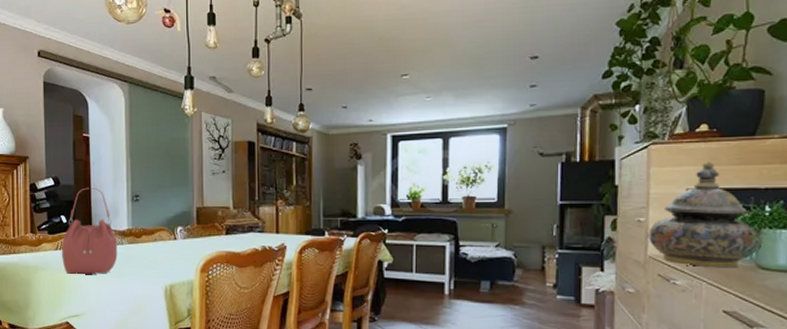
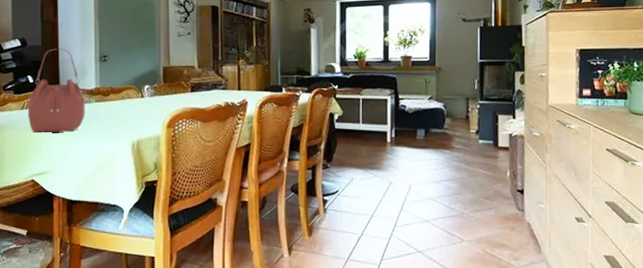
decorative jar: present [648,162,763,268] -> none [549,27,633,114]

